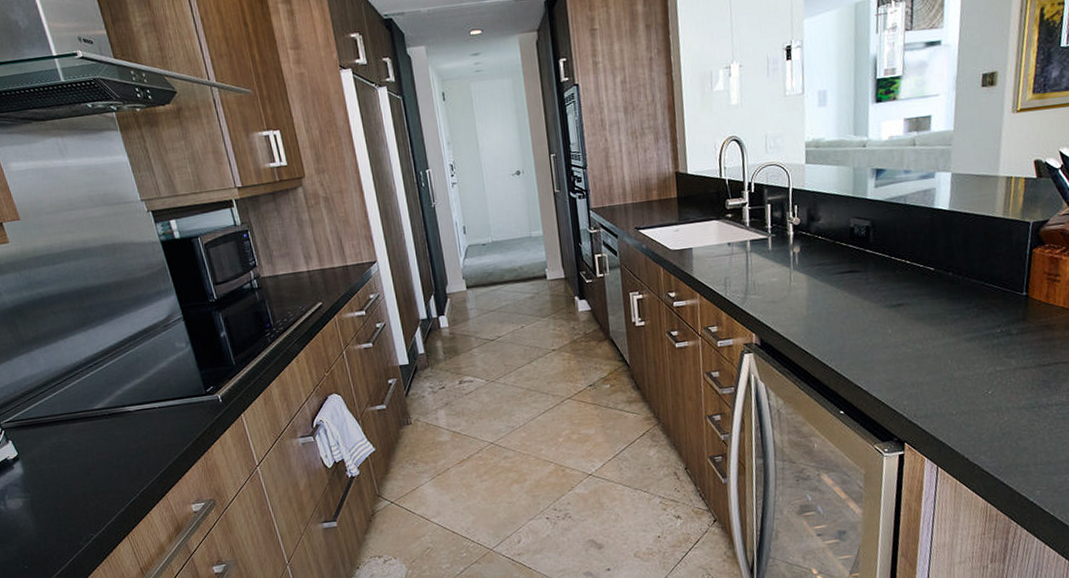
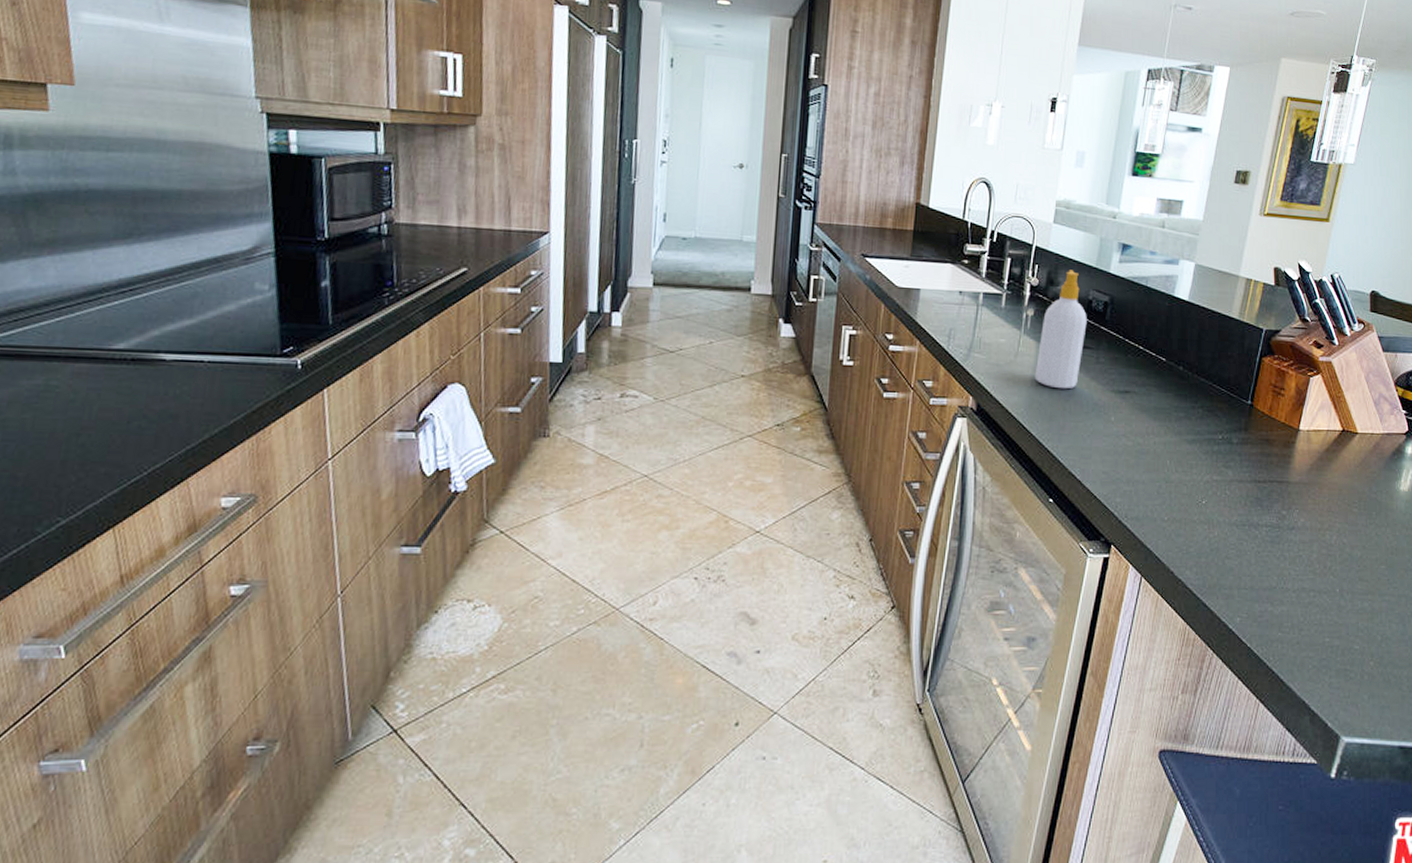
soap bottle: none [809,203,853,313] -> present [1034,270,1087,389]

